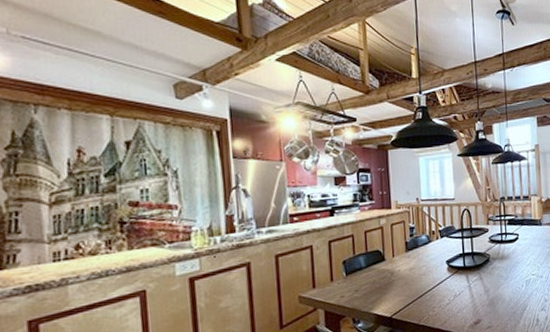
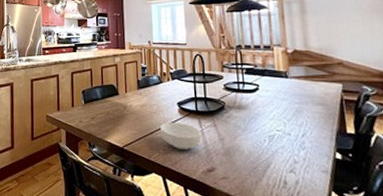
cereal bowl: none [429,281,469,308] -> present [159,123,201,150]

